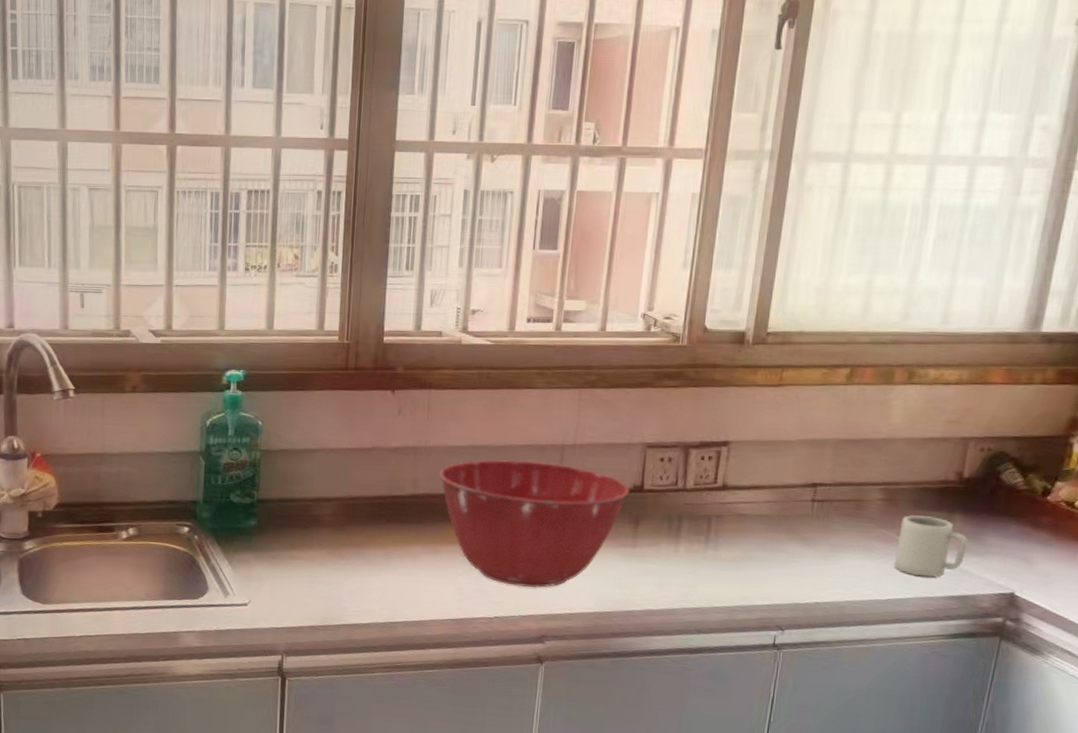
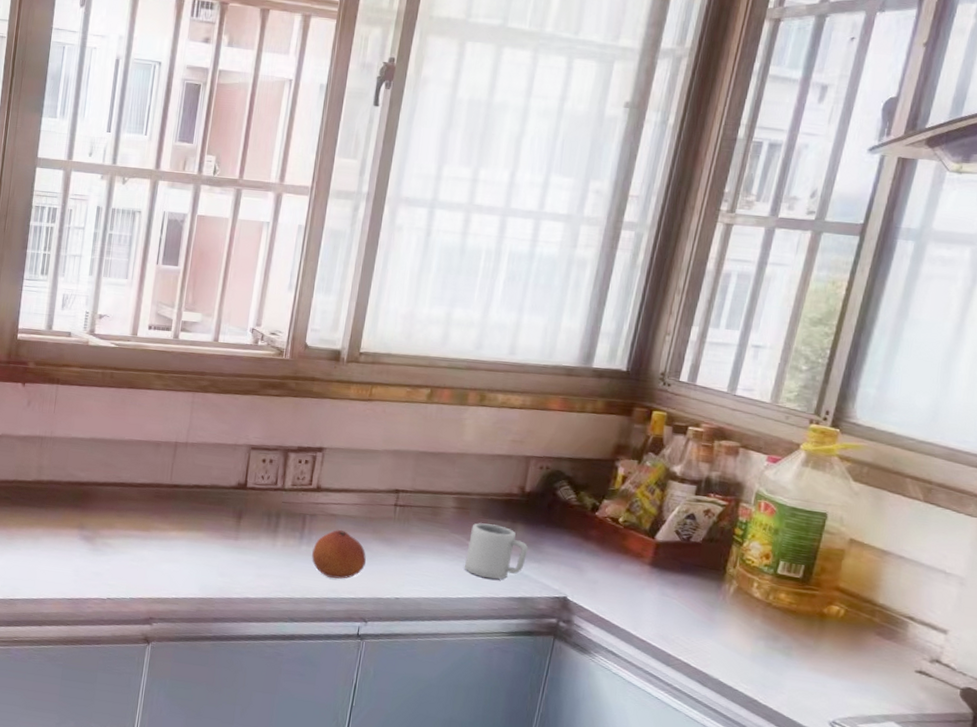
mixing bowl: present [440,459,630,588] -> none [63,452,234,573]
fruit: none [719,530,781,585] -> present [311,529,366,579]

